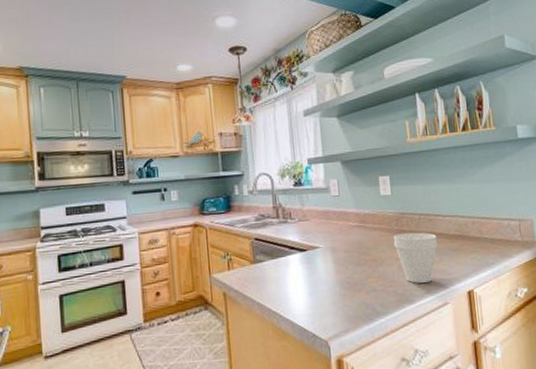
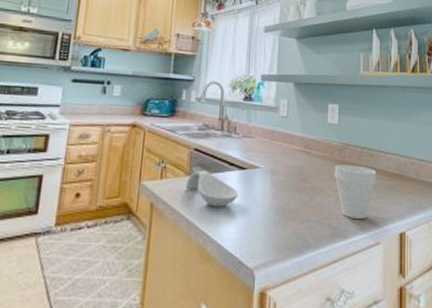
spoon rest: none [253,257,303,289] -> present [186,170,239,207]

